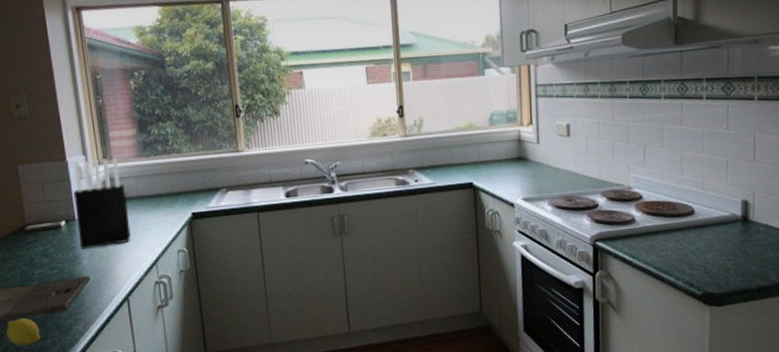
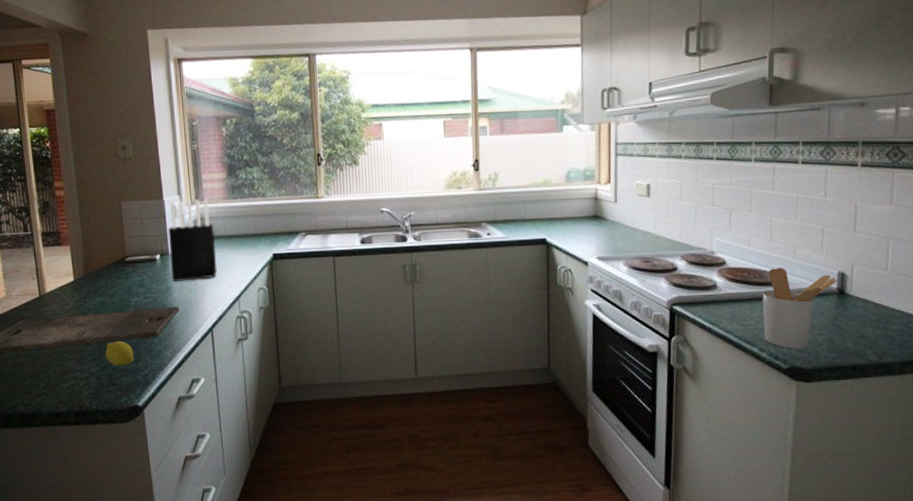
utensil holder: none [675,198,742,276] -> present [761,267,838,349]

